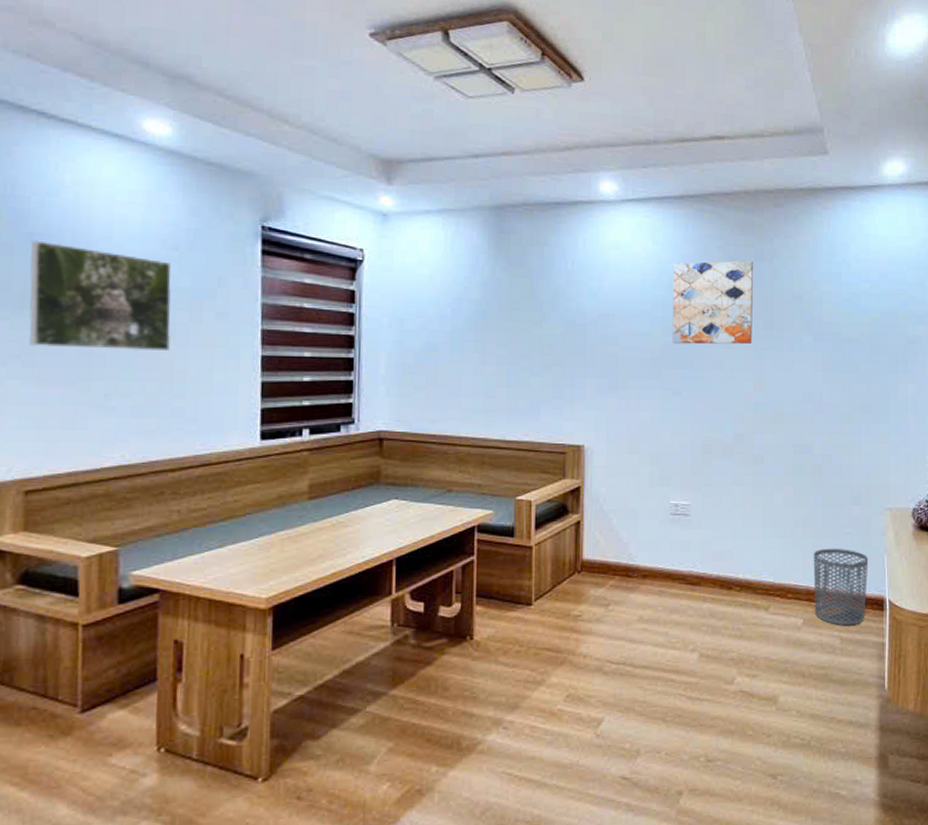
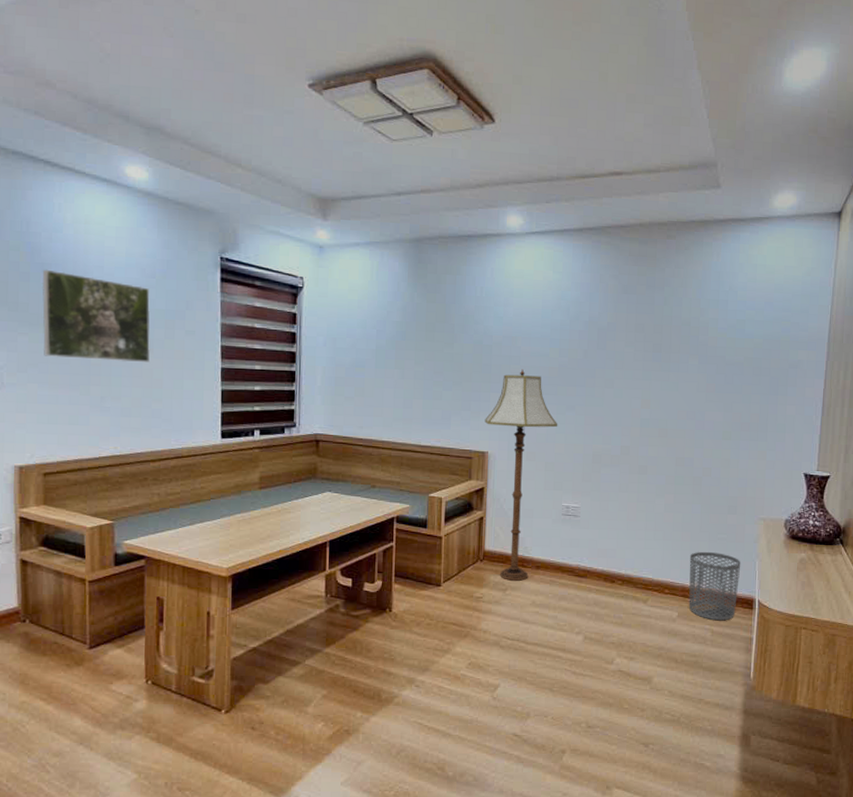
floor lamp: none [580,350,663,594] -> present [485,369,558,581]
wall art: present [672,260,754,345] -> none [568,288,646,366]

